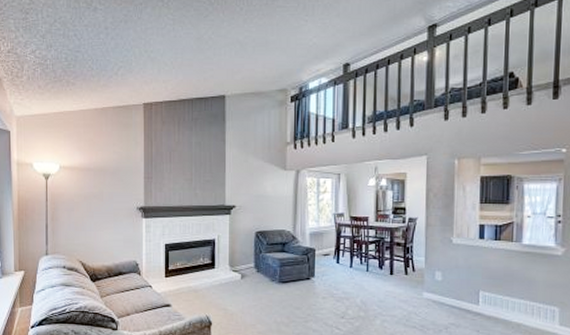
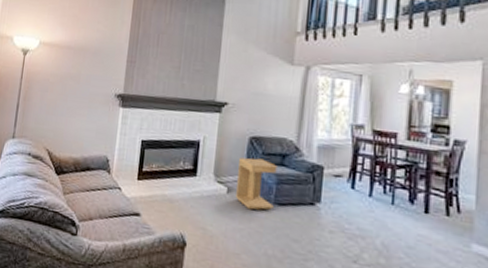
side table: none [249,248,279,290] -> present [236,157,277,210]

